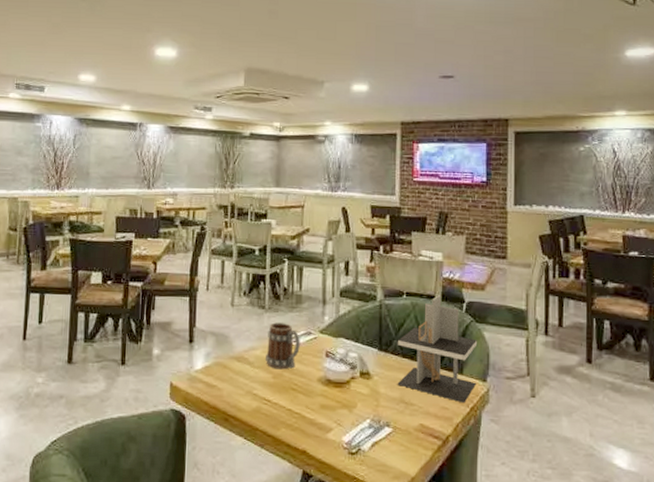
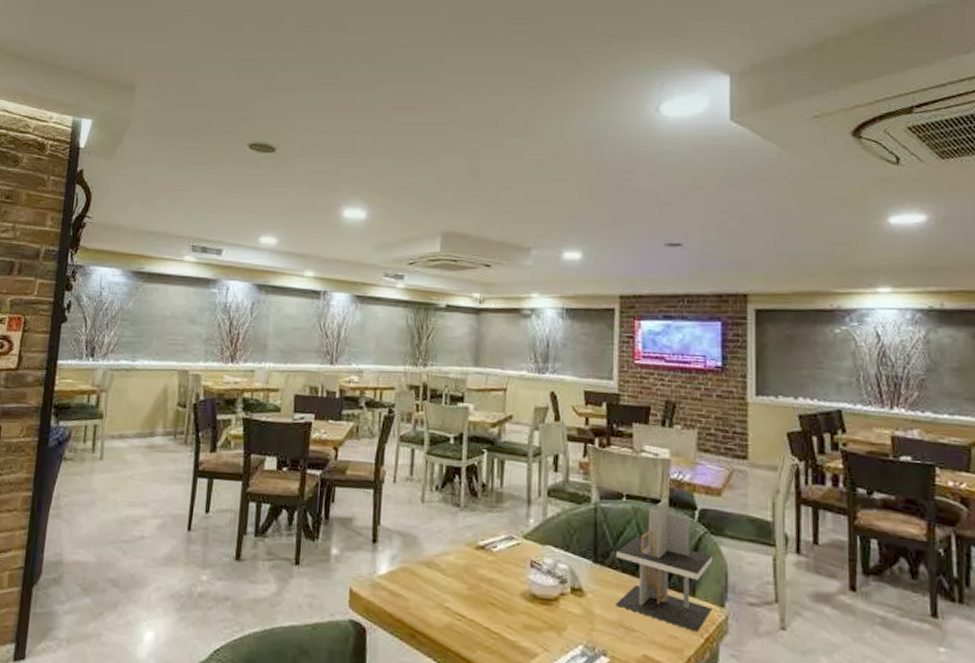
mug: present [266,322,300,370] -> none [460,523,501,580]

